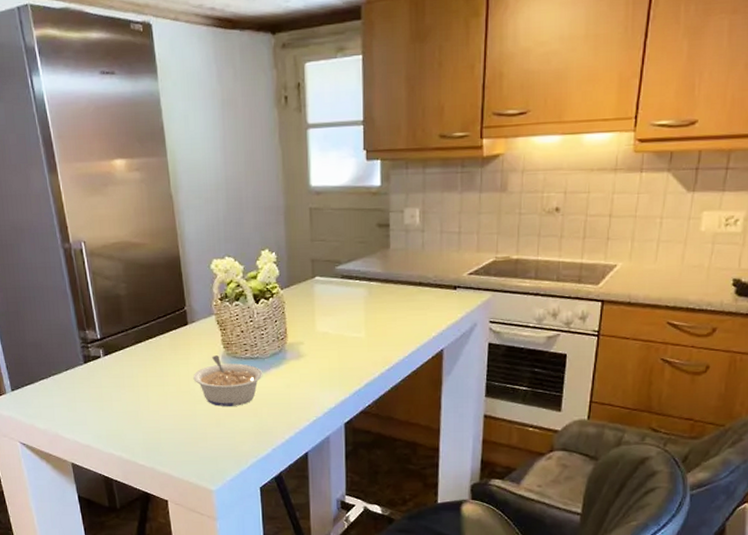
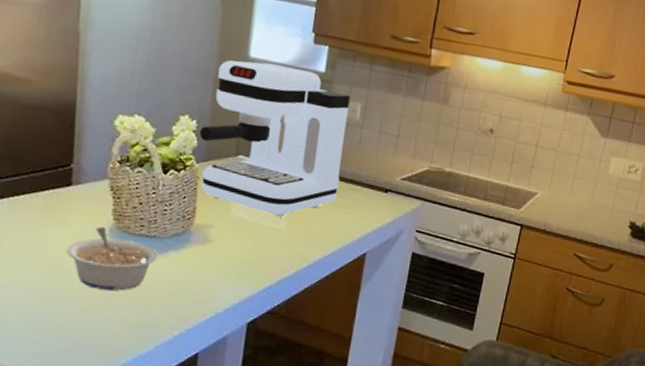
coffee maker: none [279,187,409,327] -> present [199,60,350,217]

